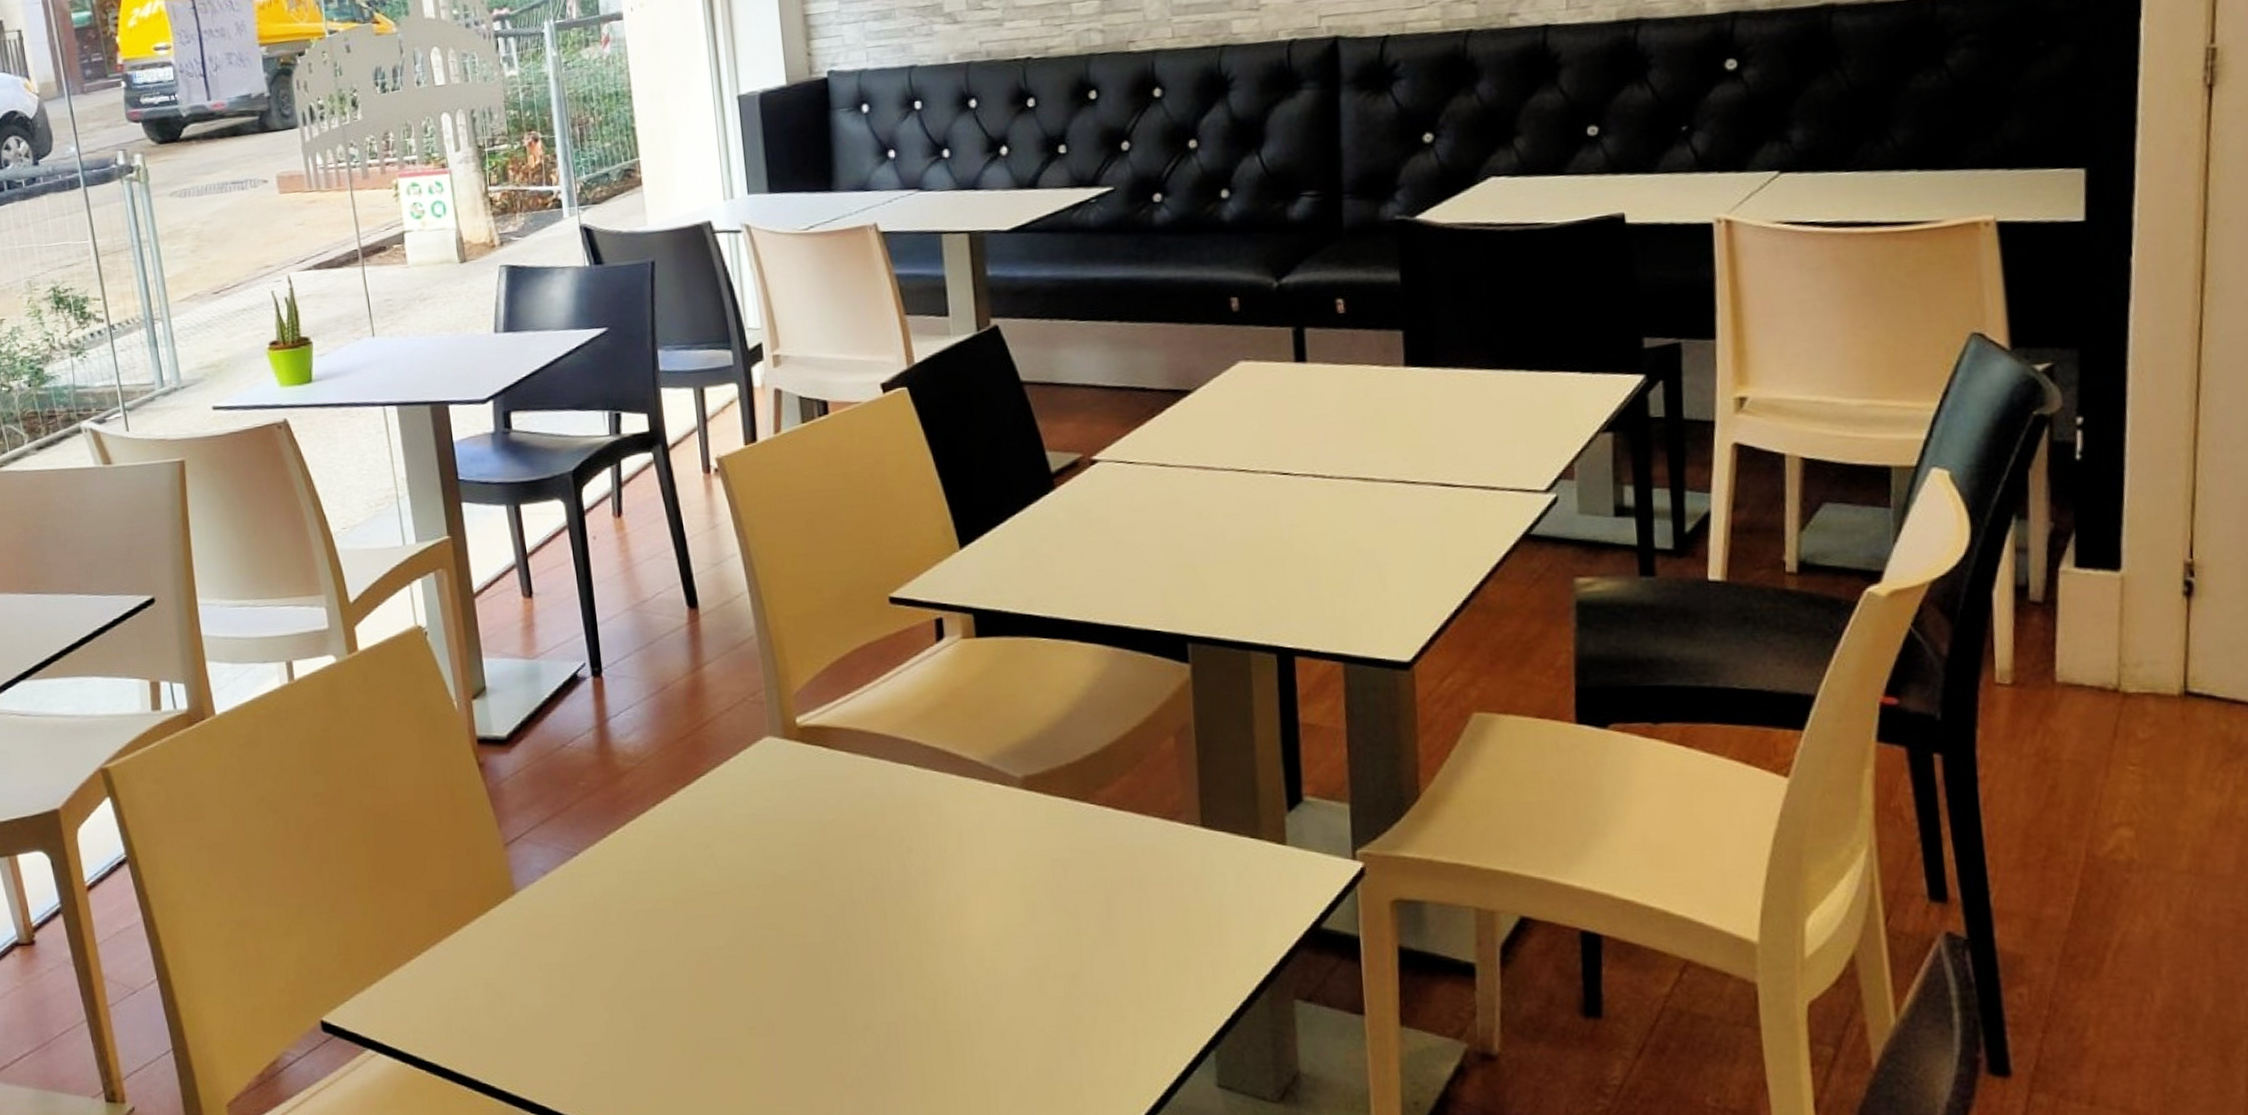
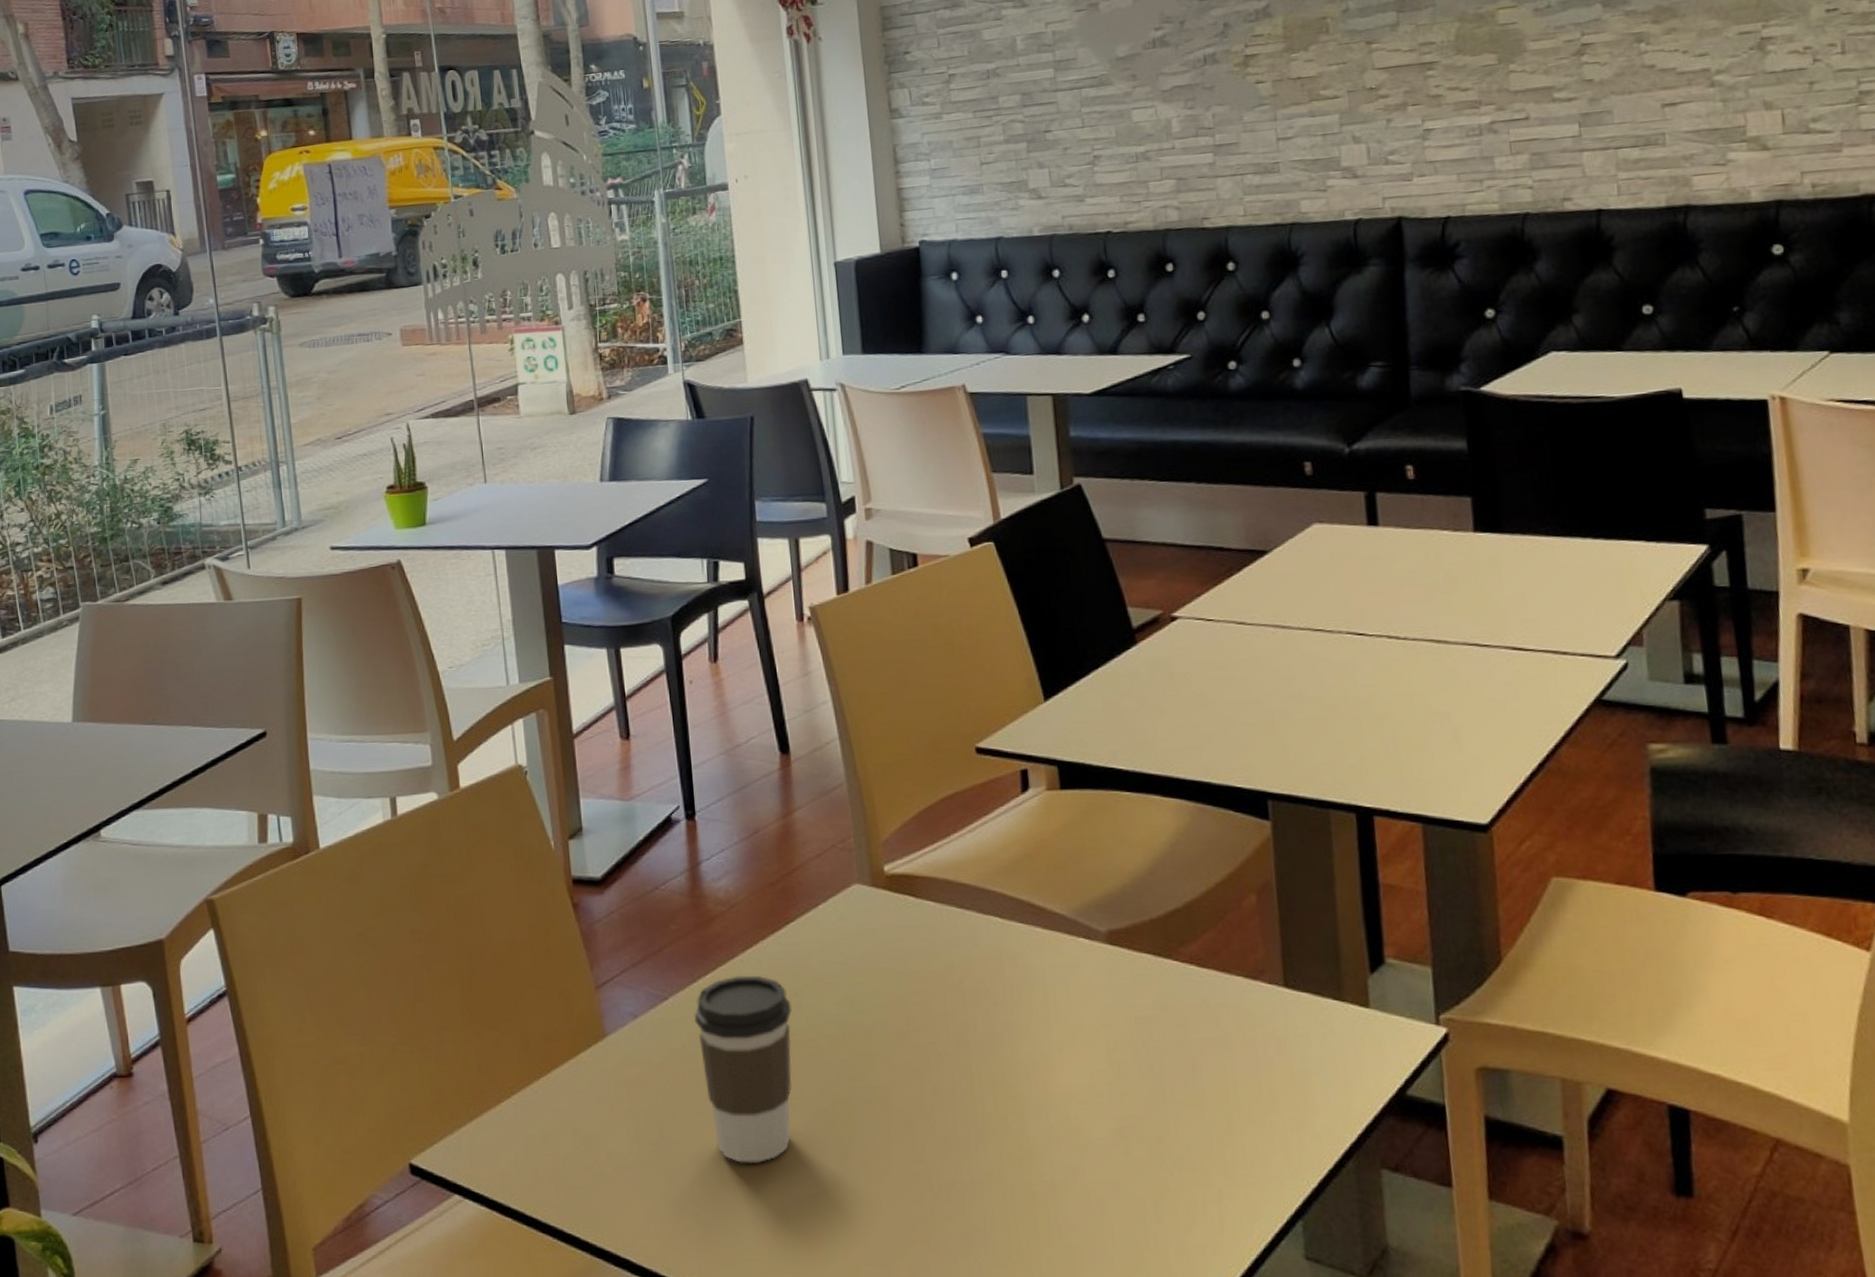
coffee cup: none [605,829,705,1011] -> present [694,975,792,1163]

